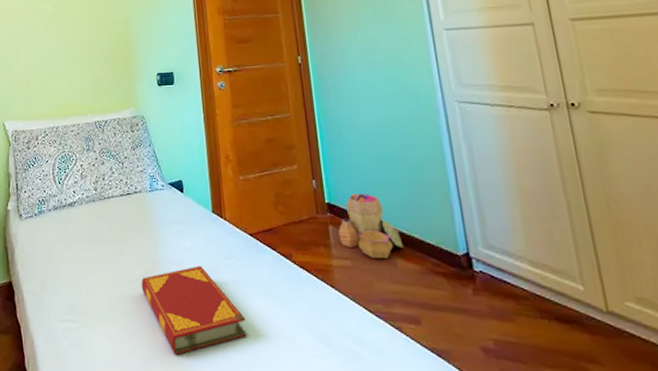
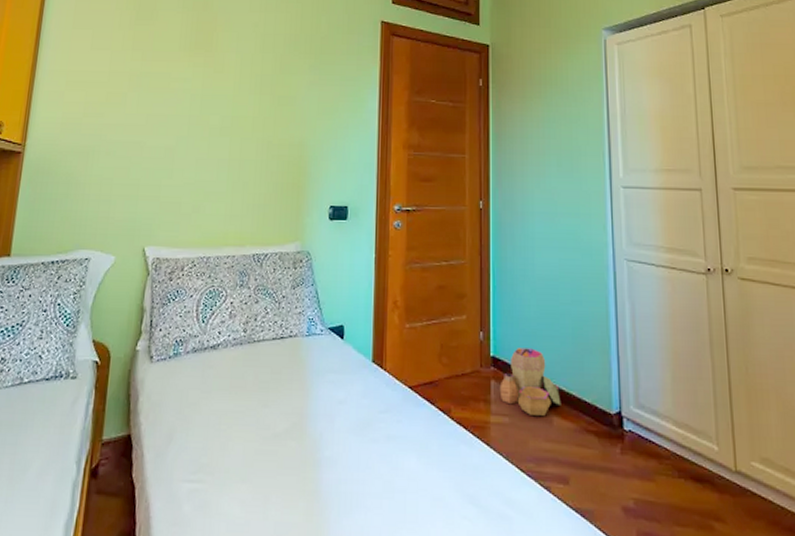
hardback book: present [141,265,247,355] -> none [284,419,395,518]

